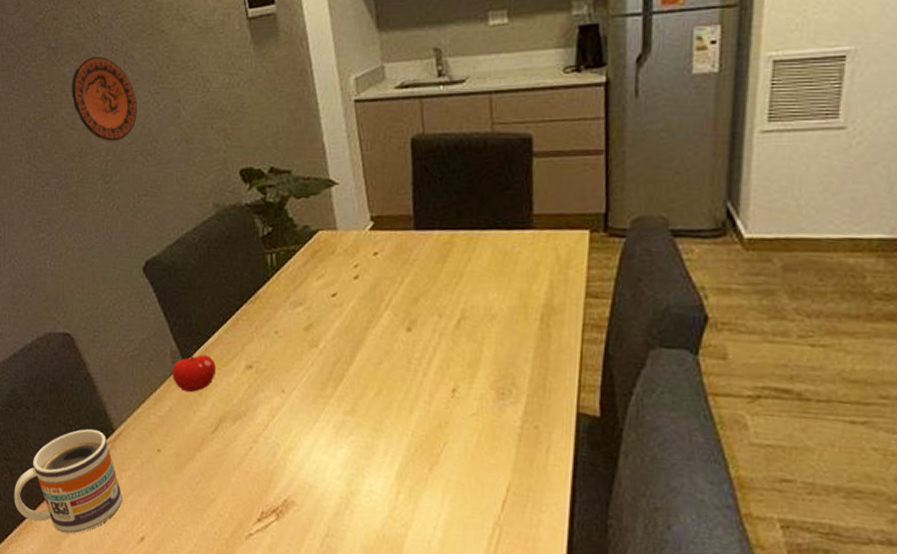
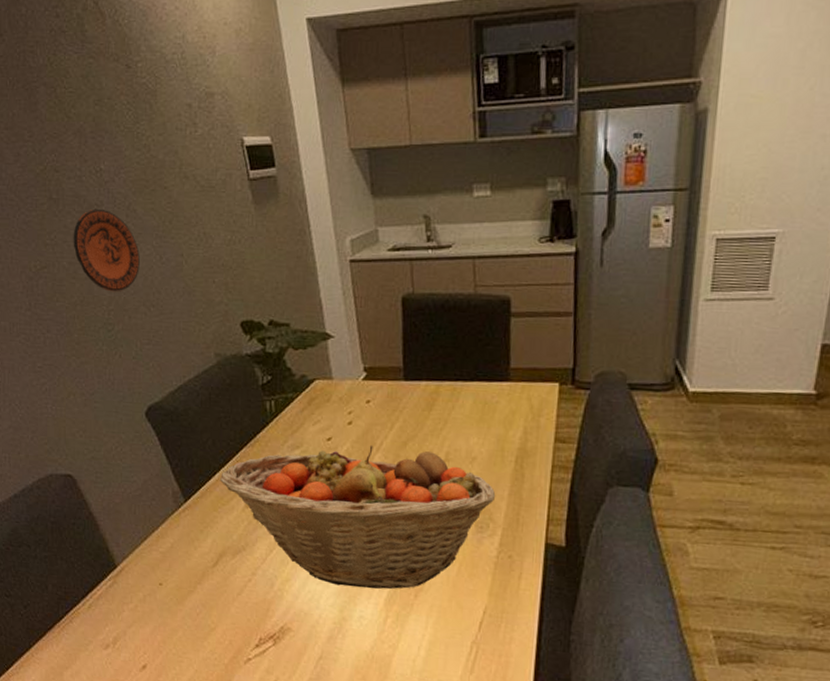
mug: present [14,429,122,534] -> none [14,565,124,665]
apple: present [171,351,217,393] -> none [173,491,217,530]
fruit basket: none [220,301,519,461] -> present [220,445,496,589]

